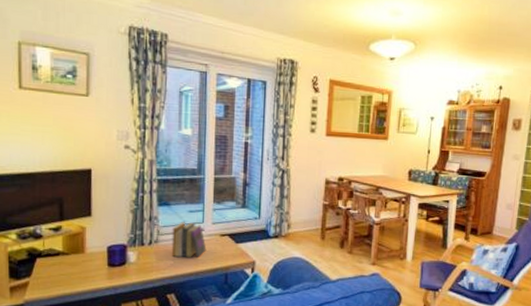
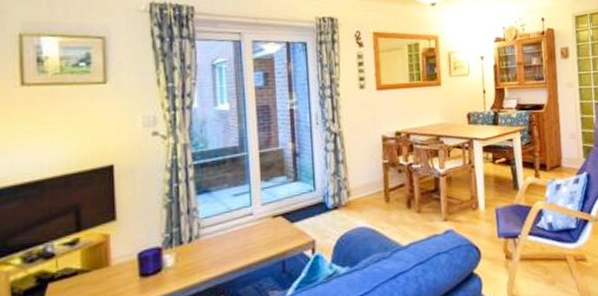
books: present [171,222,207,258] -> none [215,207,258,251]

